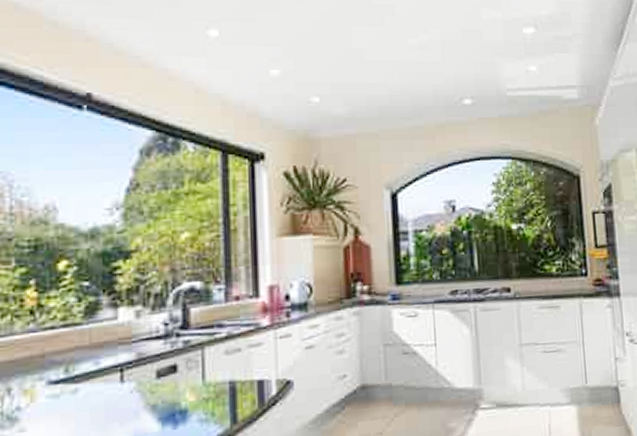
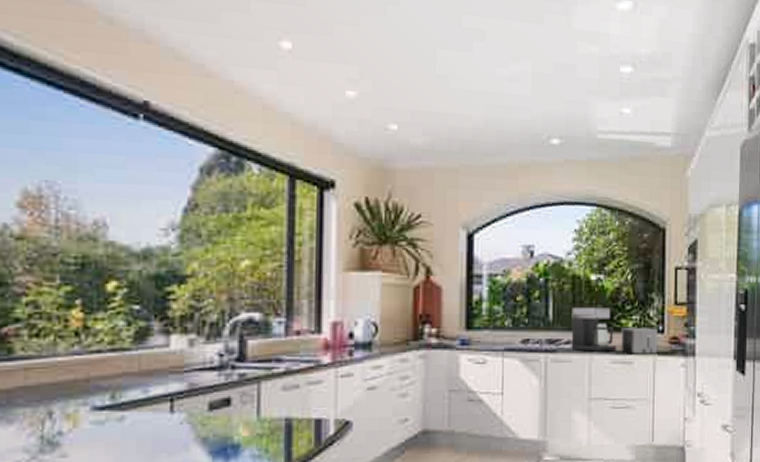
coffee maker: none [496,255,543,299] -> present [571,307,617,352]
toaster: none [546,272,583,300] -> present [621,328,658,356]

